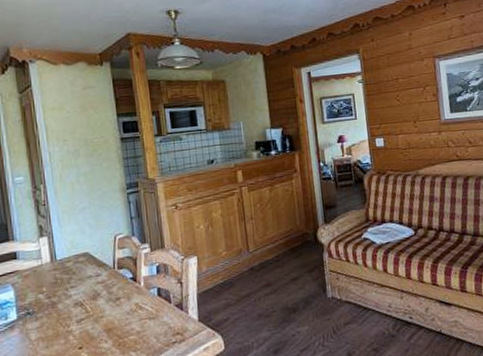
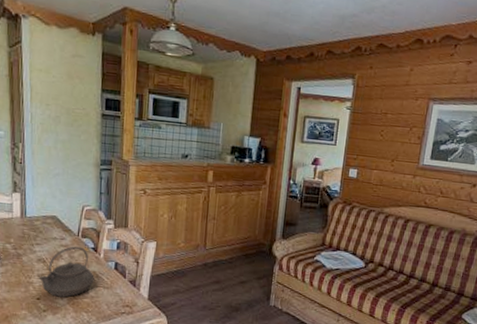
teapot: none [78,279,138,341] -> present [38,246,94,297]

